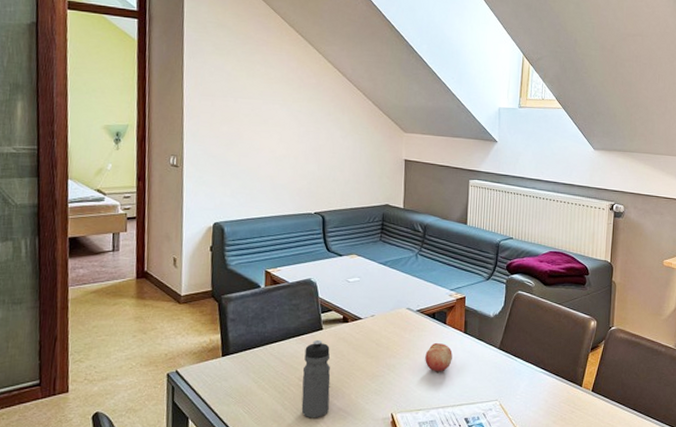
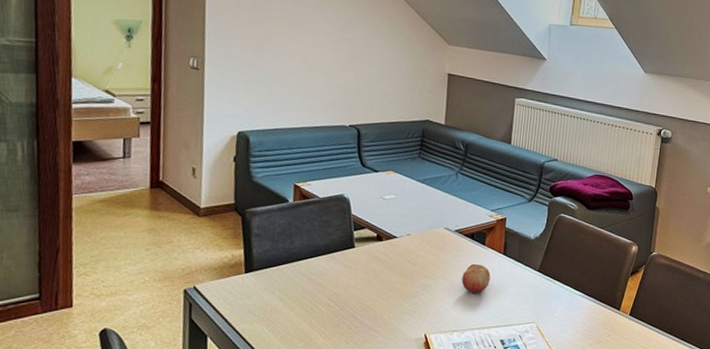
water bottle: present [301,339,331,418] -> none [329,257,362,338]

